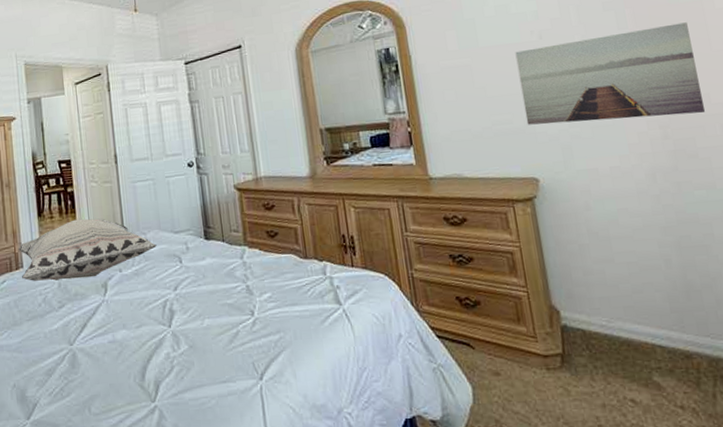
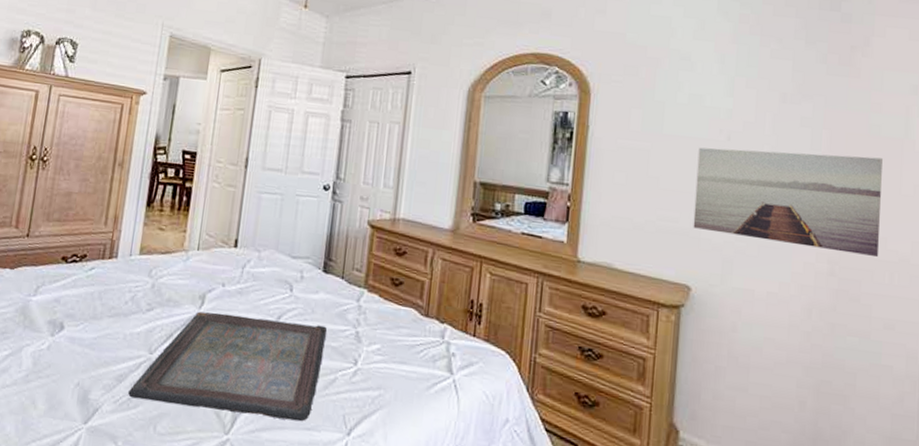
decorative pillow: present [19,218,157,281] -> none [114,218,270,286]
serving tray: none [59,287,224,388] -> present [128,311,327,422]

